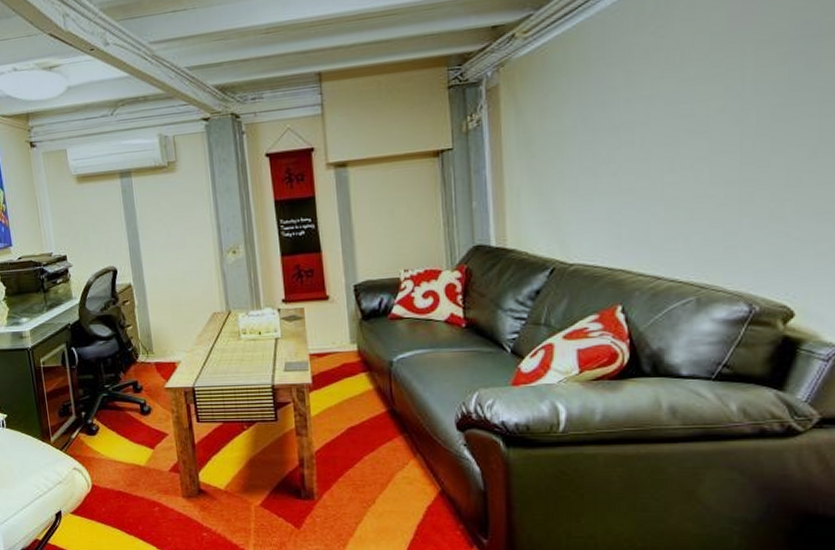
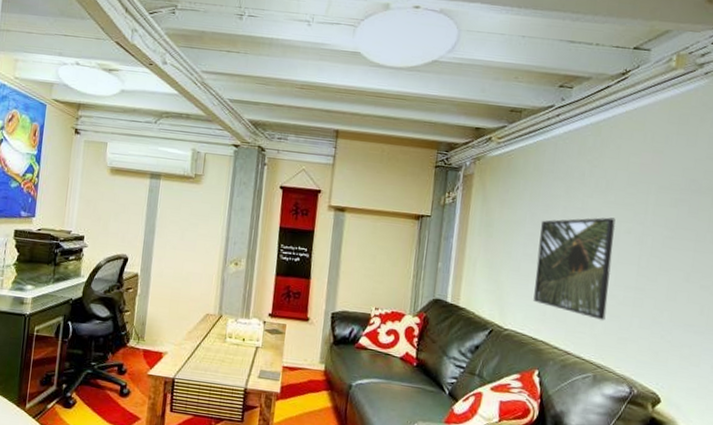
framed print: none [599,97,703,230] -> present [533,217,616,320]

